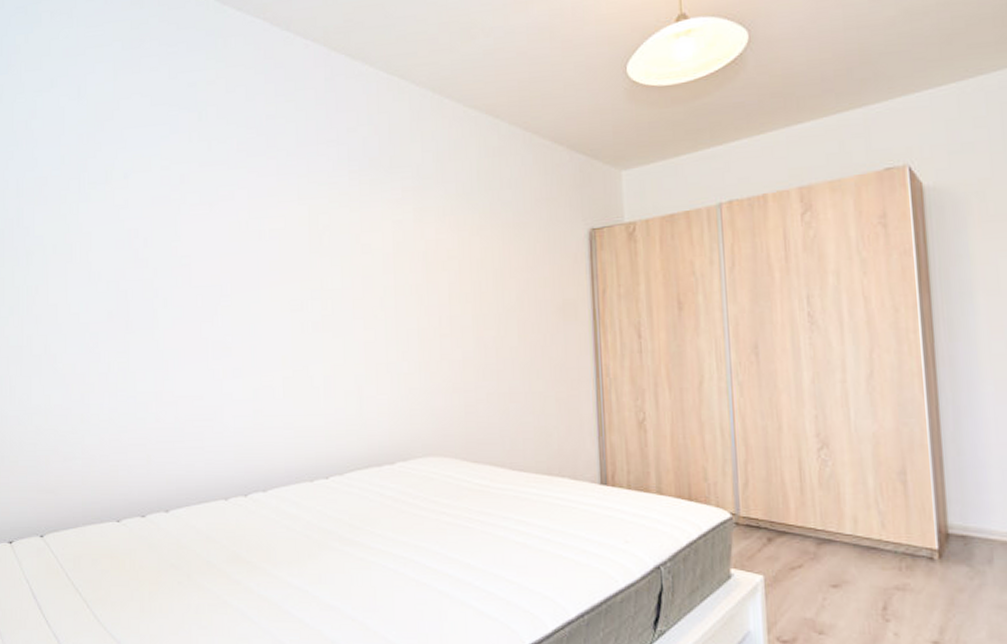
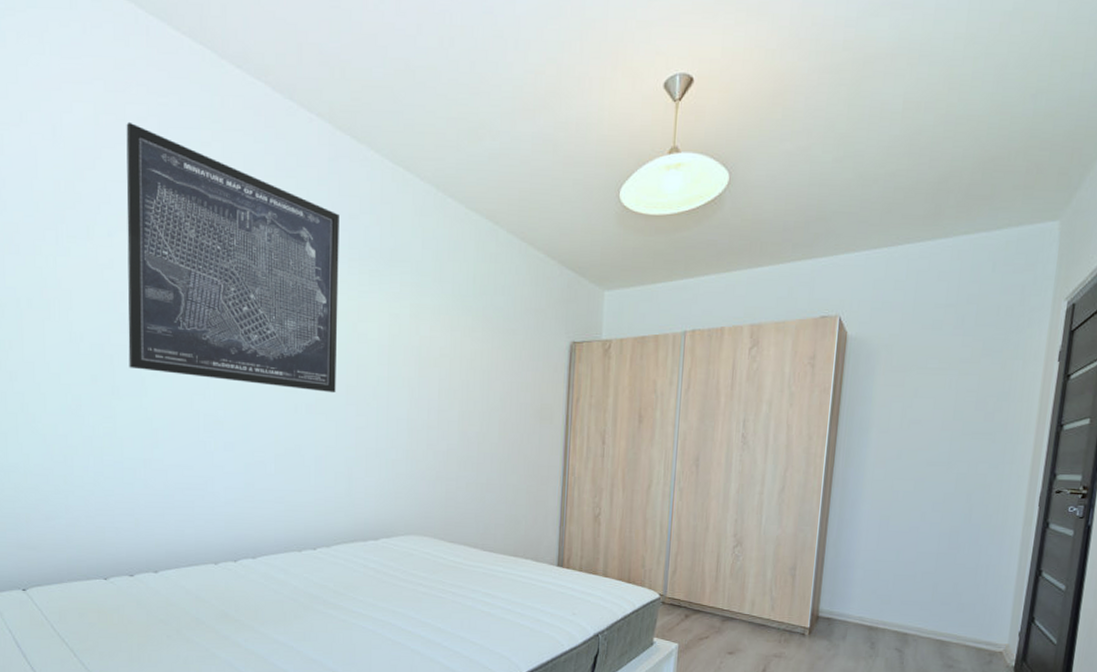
wall art: none [140,73,342,309] -> present [126,121,339,393]

